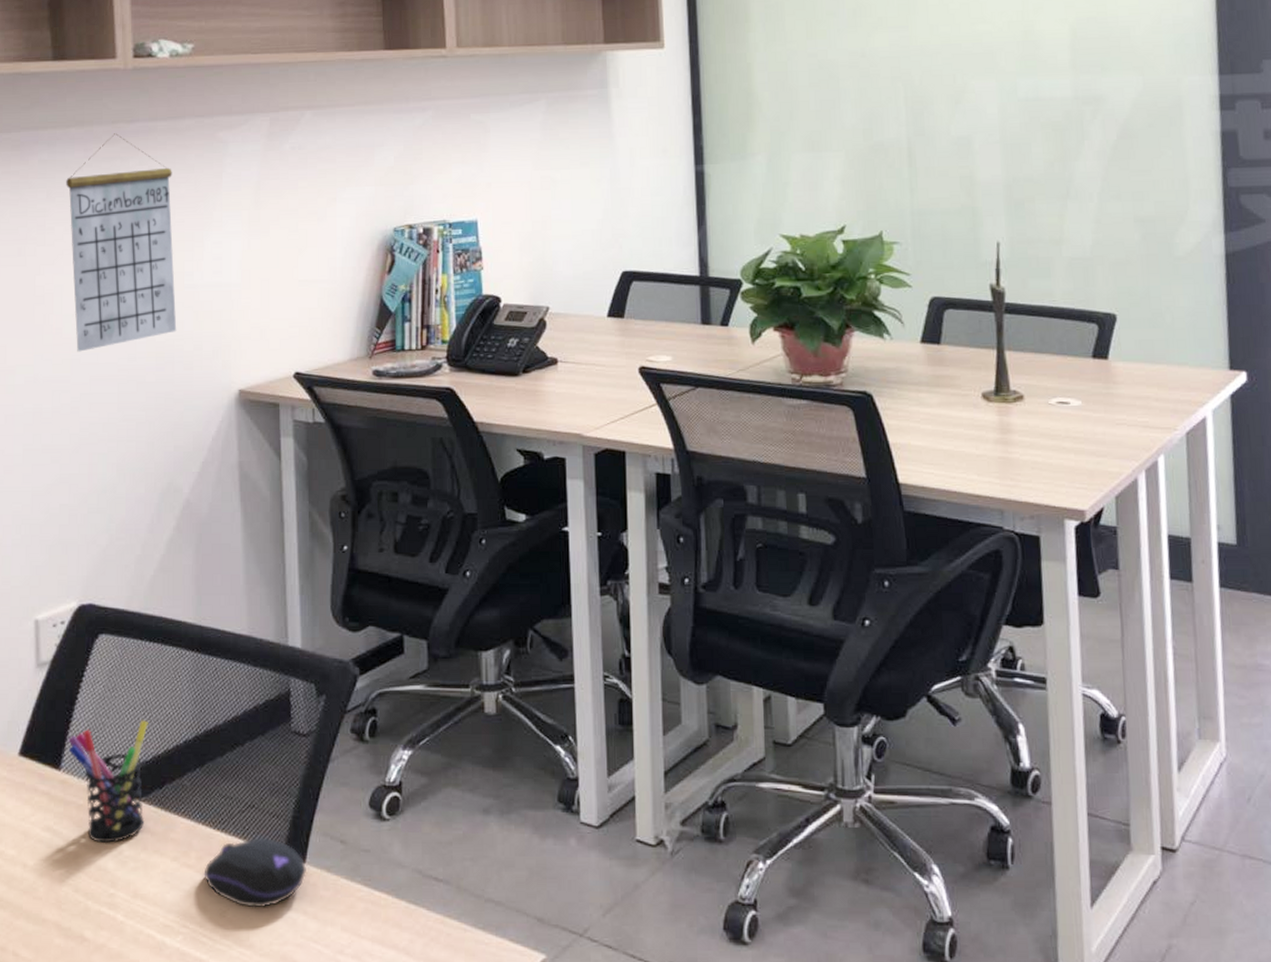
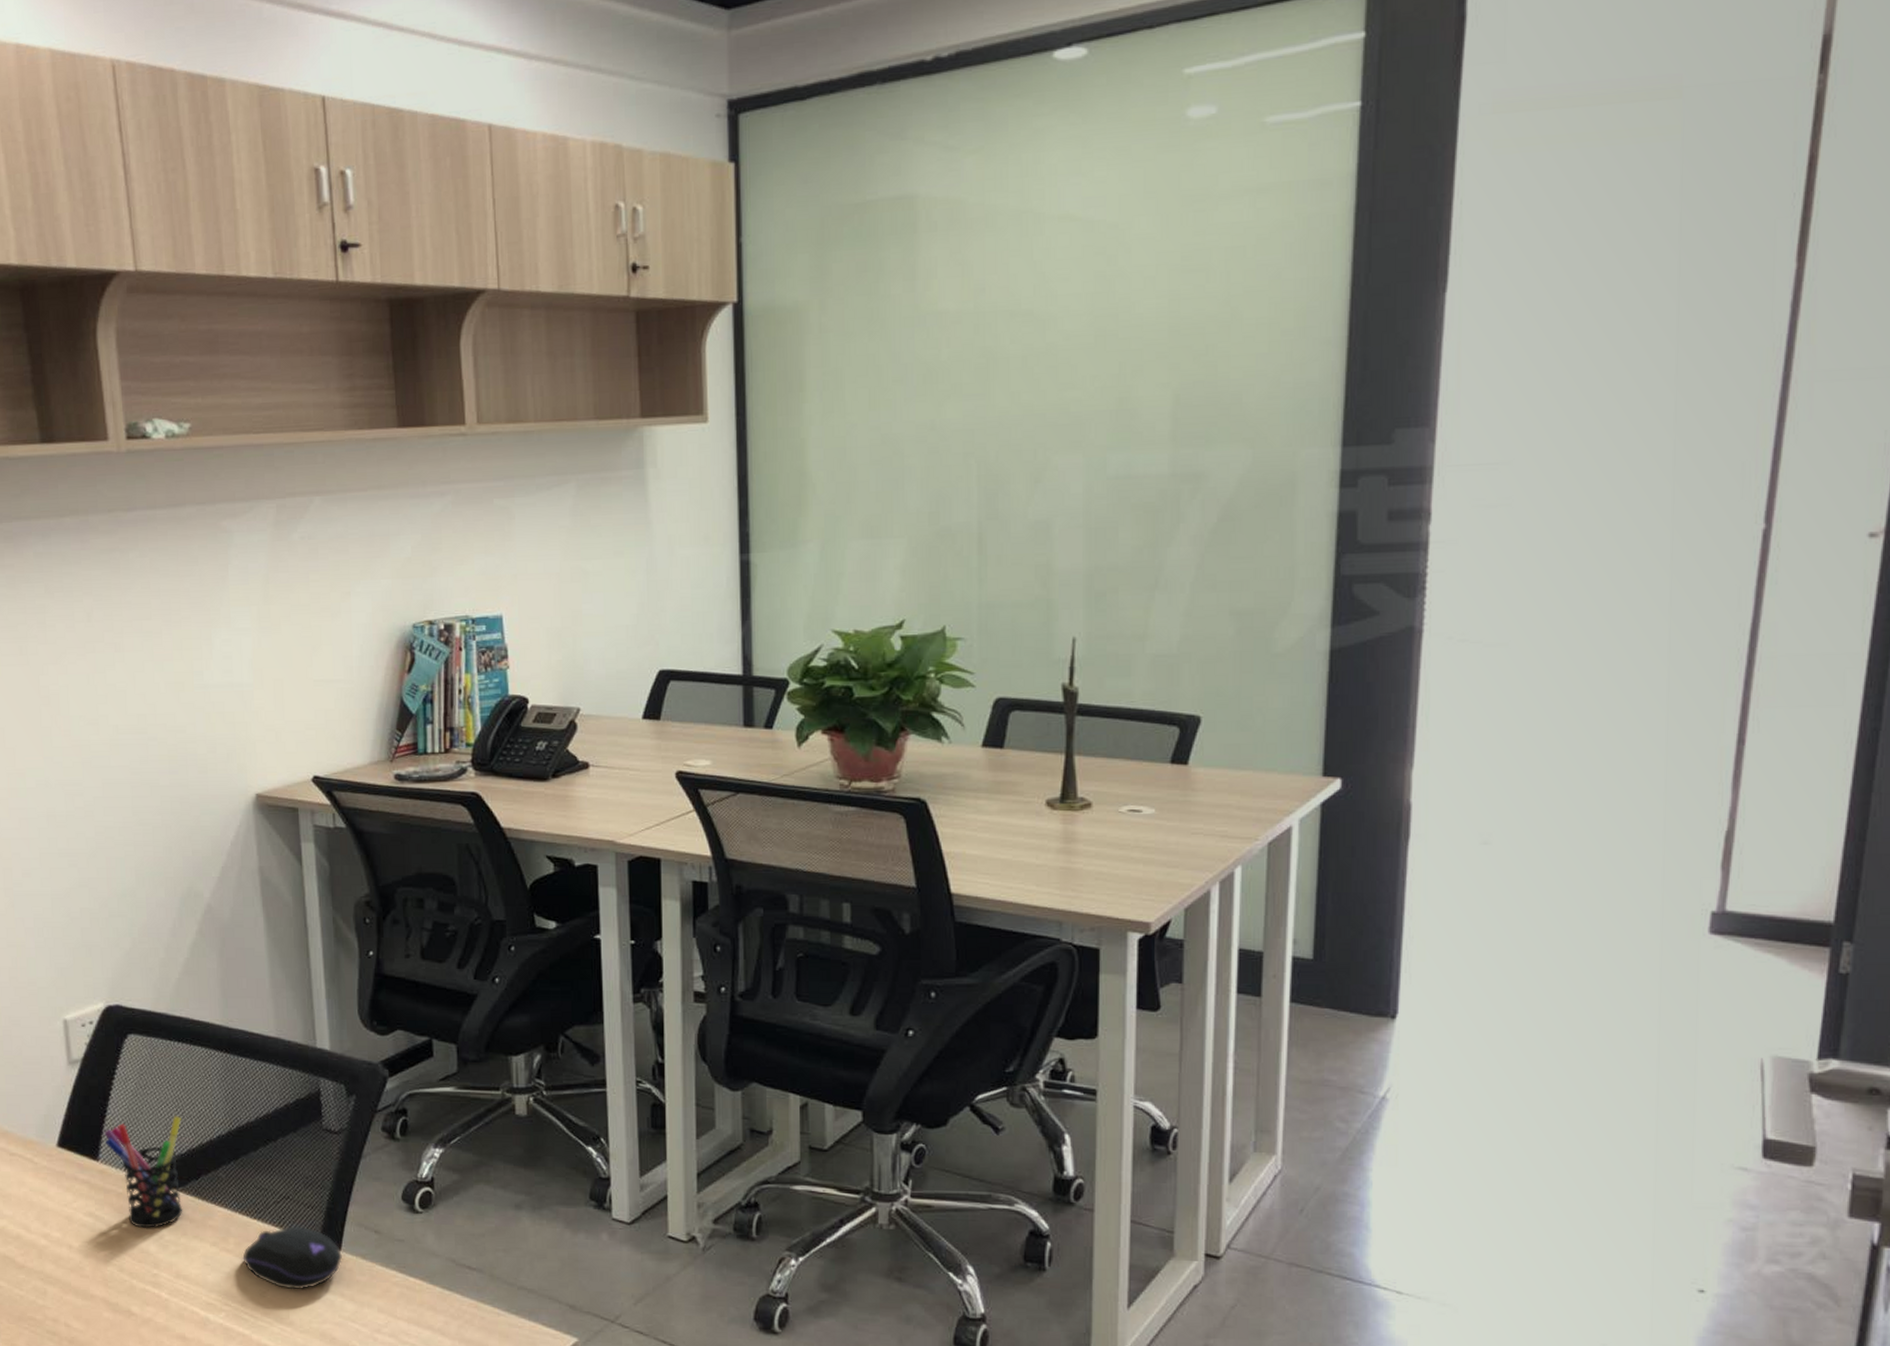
calendar: present [66,133,177,352] -> none [64,523,189,755]

